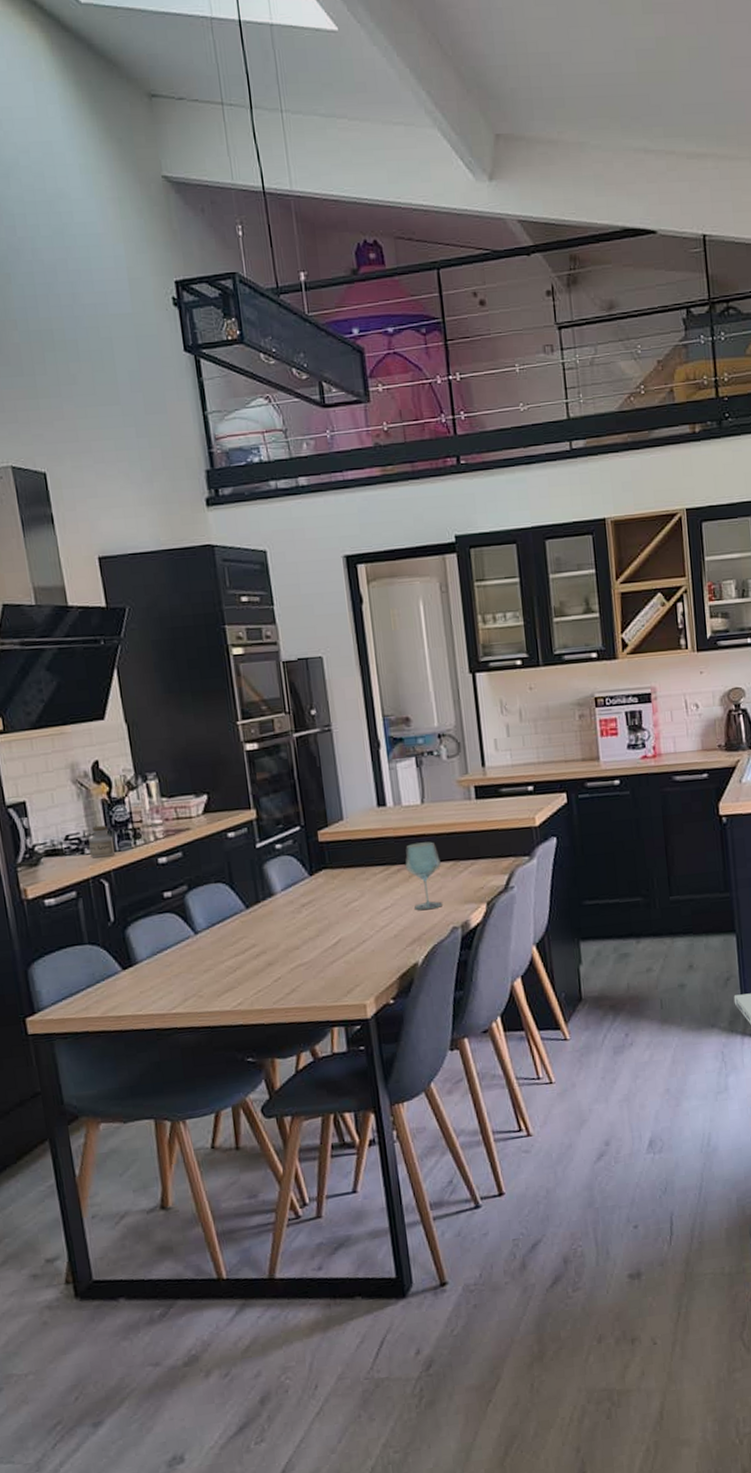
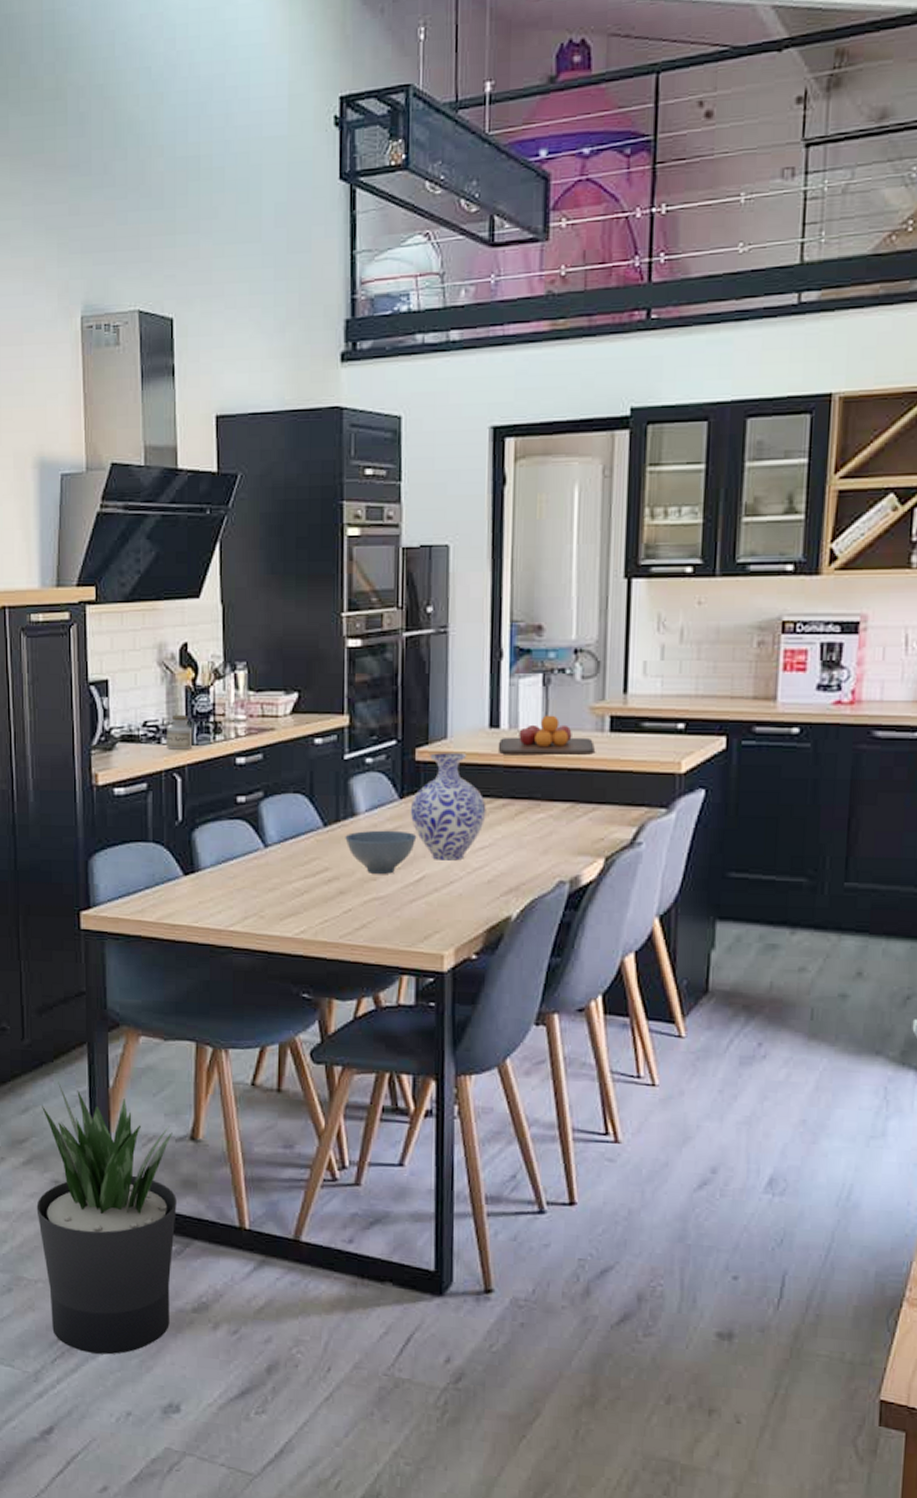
planter: none [10,1181,164,1430] -> present [36,1082,177,1355]
bowl: none [266,903,329,944] -> present [345,830,417,874]
vase: none [320,830,386,924] -> present [410,753,486,861]
chopping board: none [387,790,466,827] -> present [499,715,595,755]
wine glass: present [404,841,442,910] -> none [512,776,557,857]

